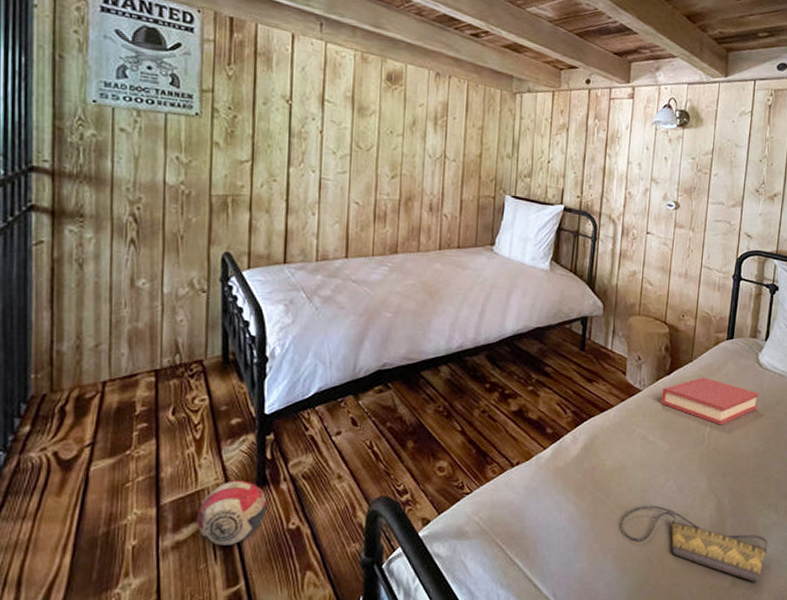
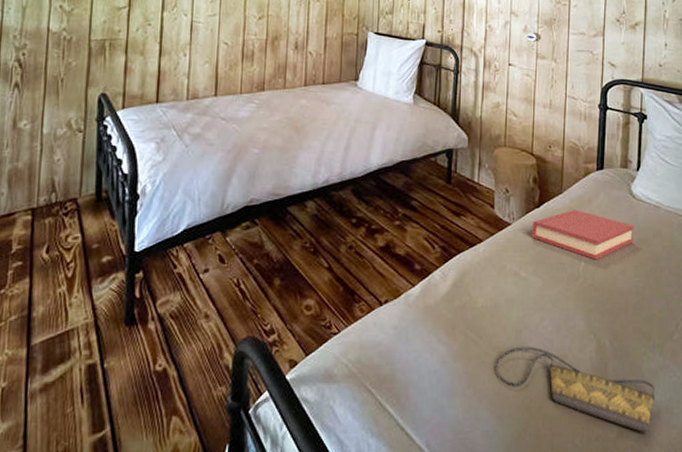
ball: present [196,480,268,546] -> none [65,320,135,388]

